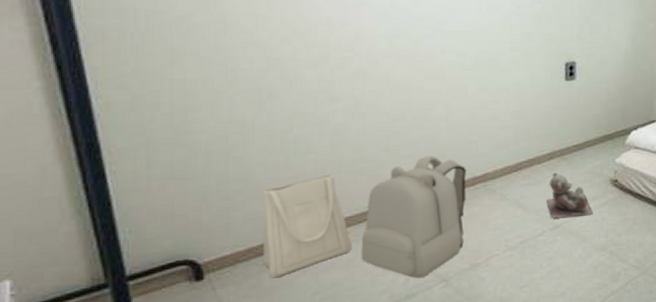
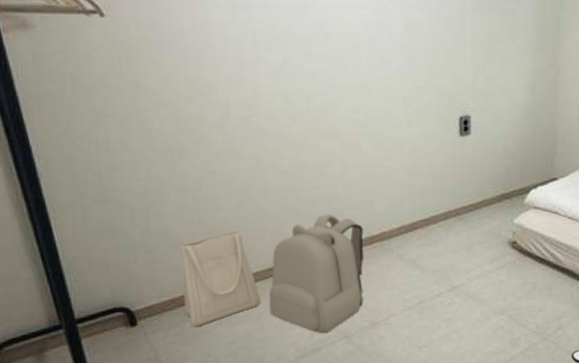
stuffed animal: present [546,172,593,218] -> none [443,233,491,279]

